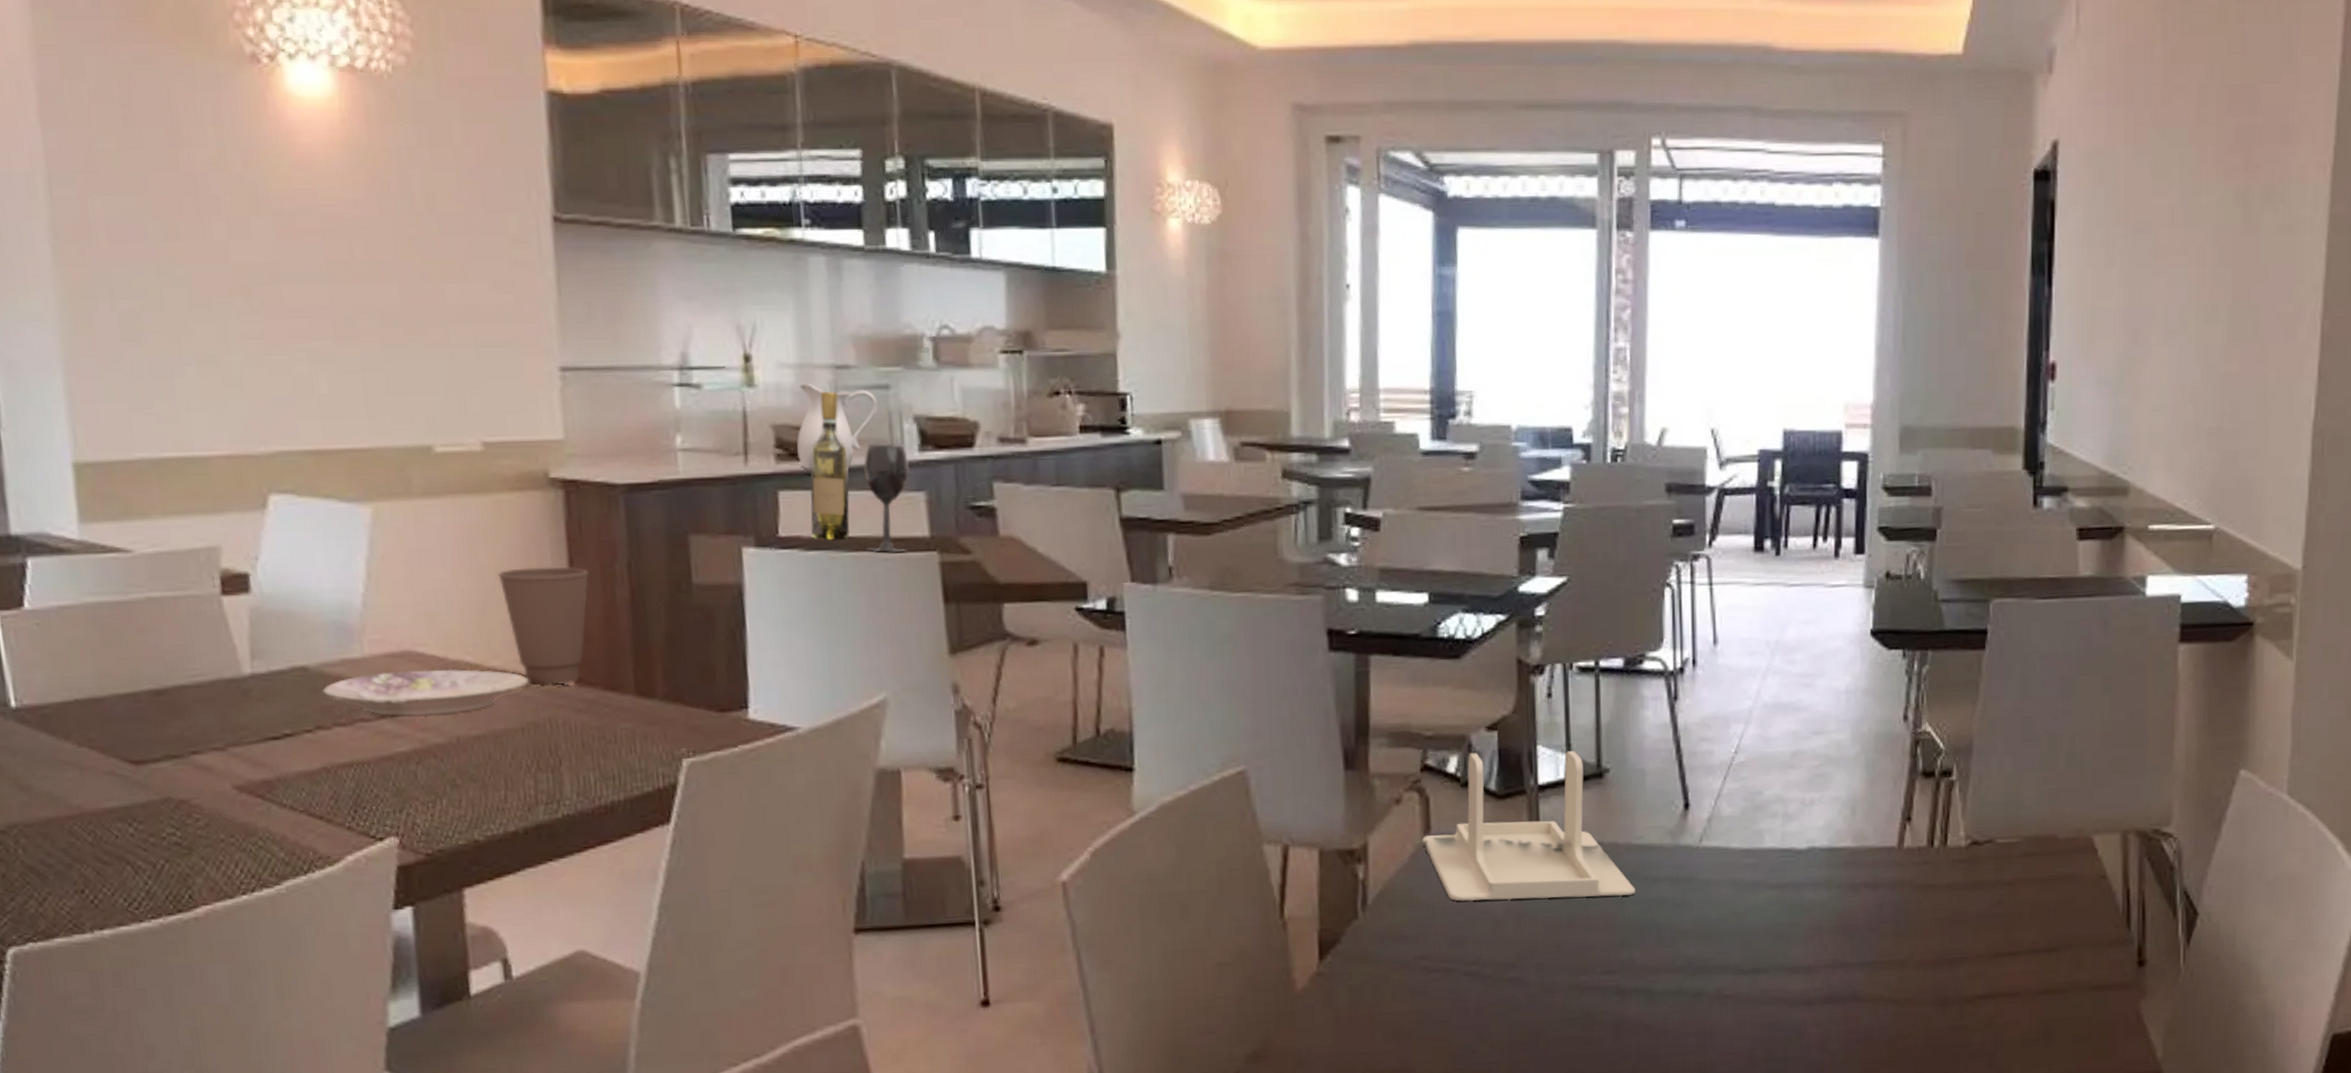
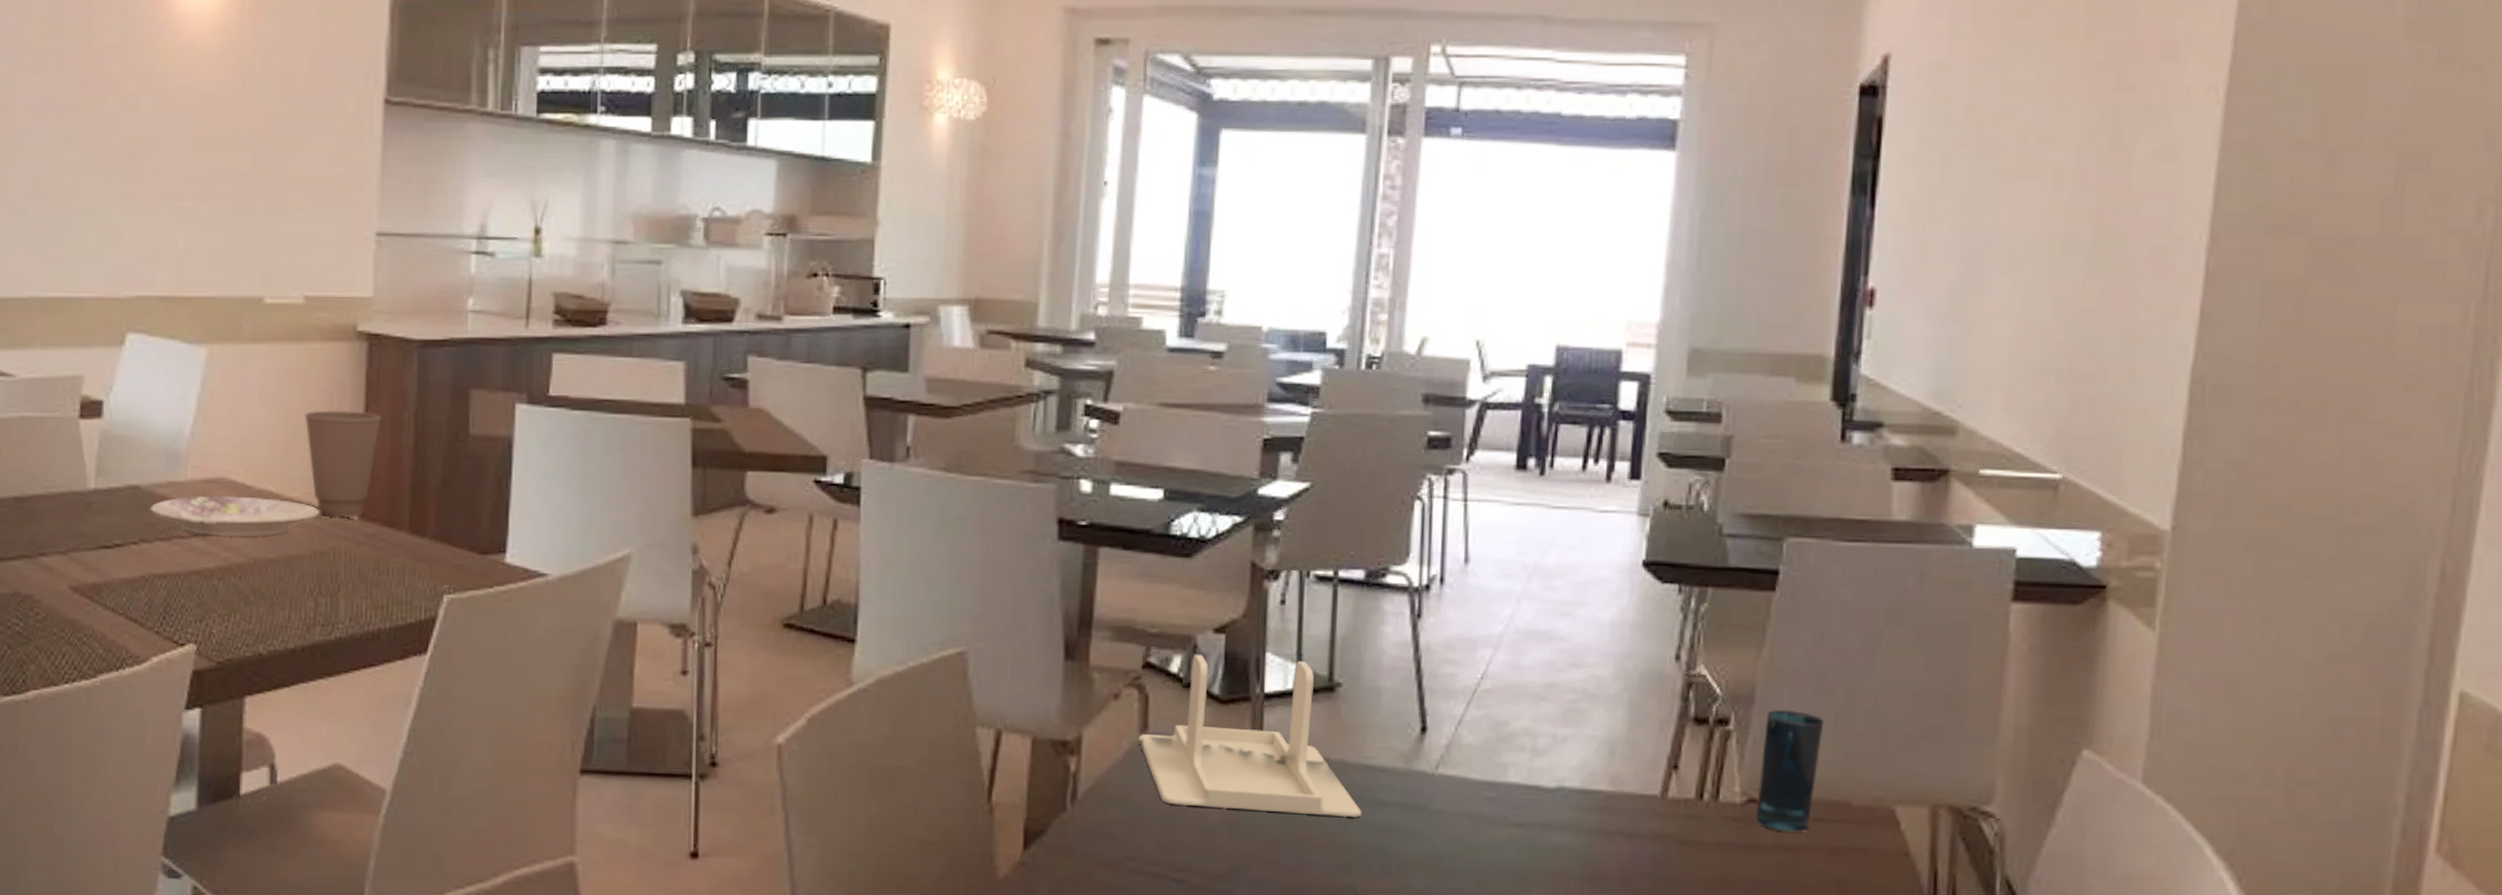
pitcher: present [797,383,879,474] -> none [573,256,650,340]
bottle: present [810,391,850,541] -> none [578,263,618,403]
wine glass: present [863,444,910,553] -> none [625,315,673,417]
cup: none [1978,757,2032,868] -> present [1755,709,1824,832]

